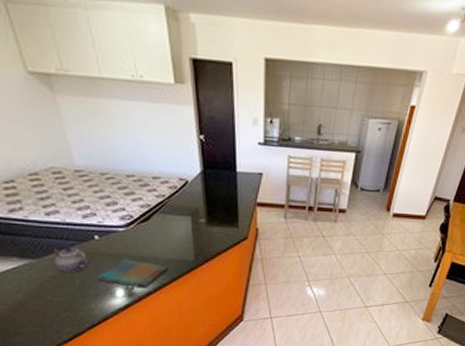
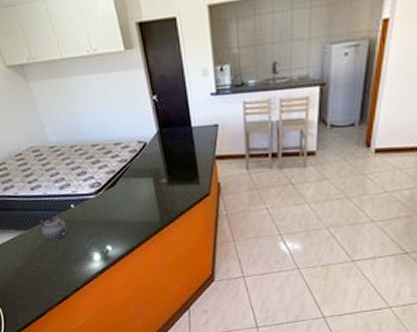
dish towel: present [98,258,168,289] -> none [77,224,137,252]

